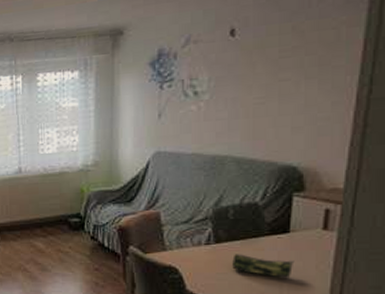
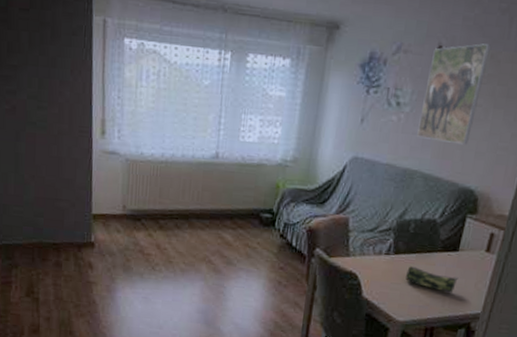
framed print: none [221,17,290,123] -> present [417,43,491,145]

